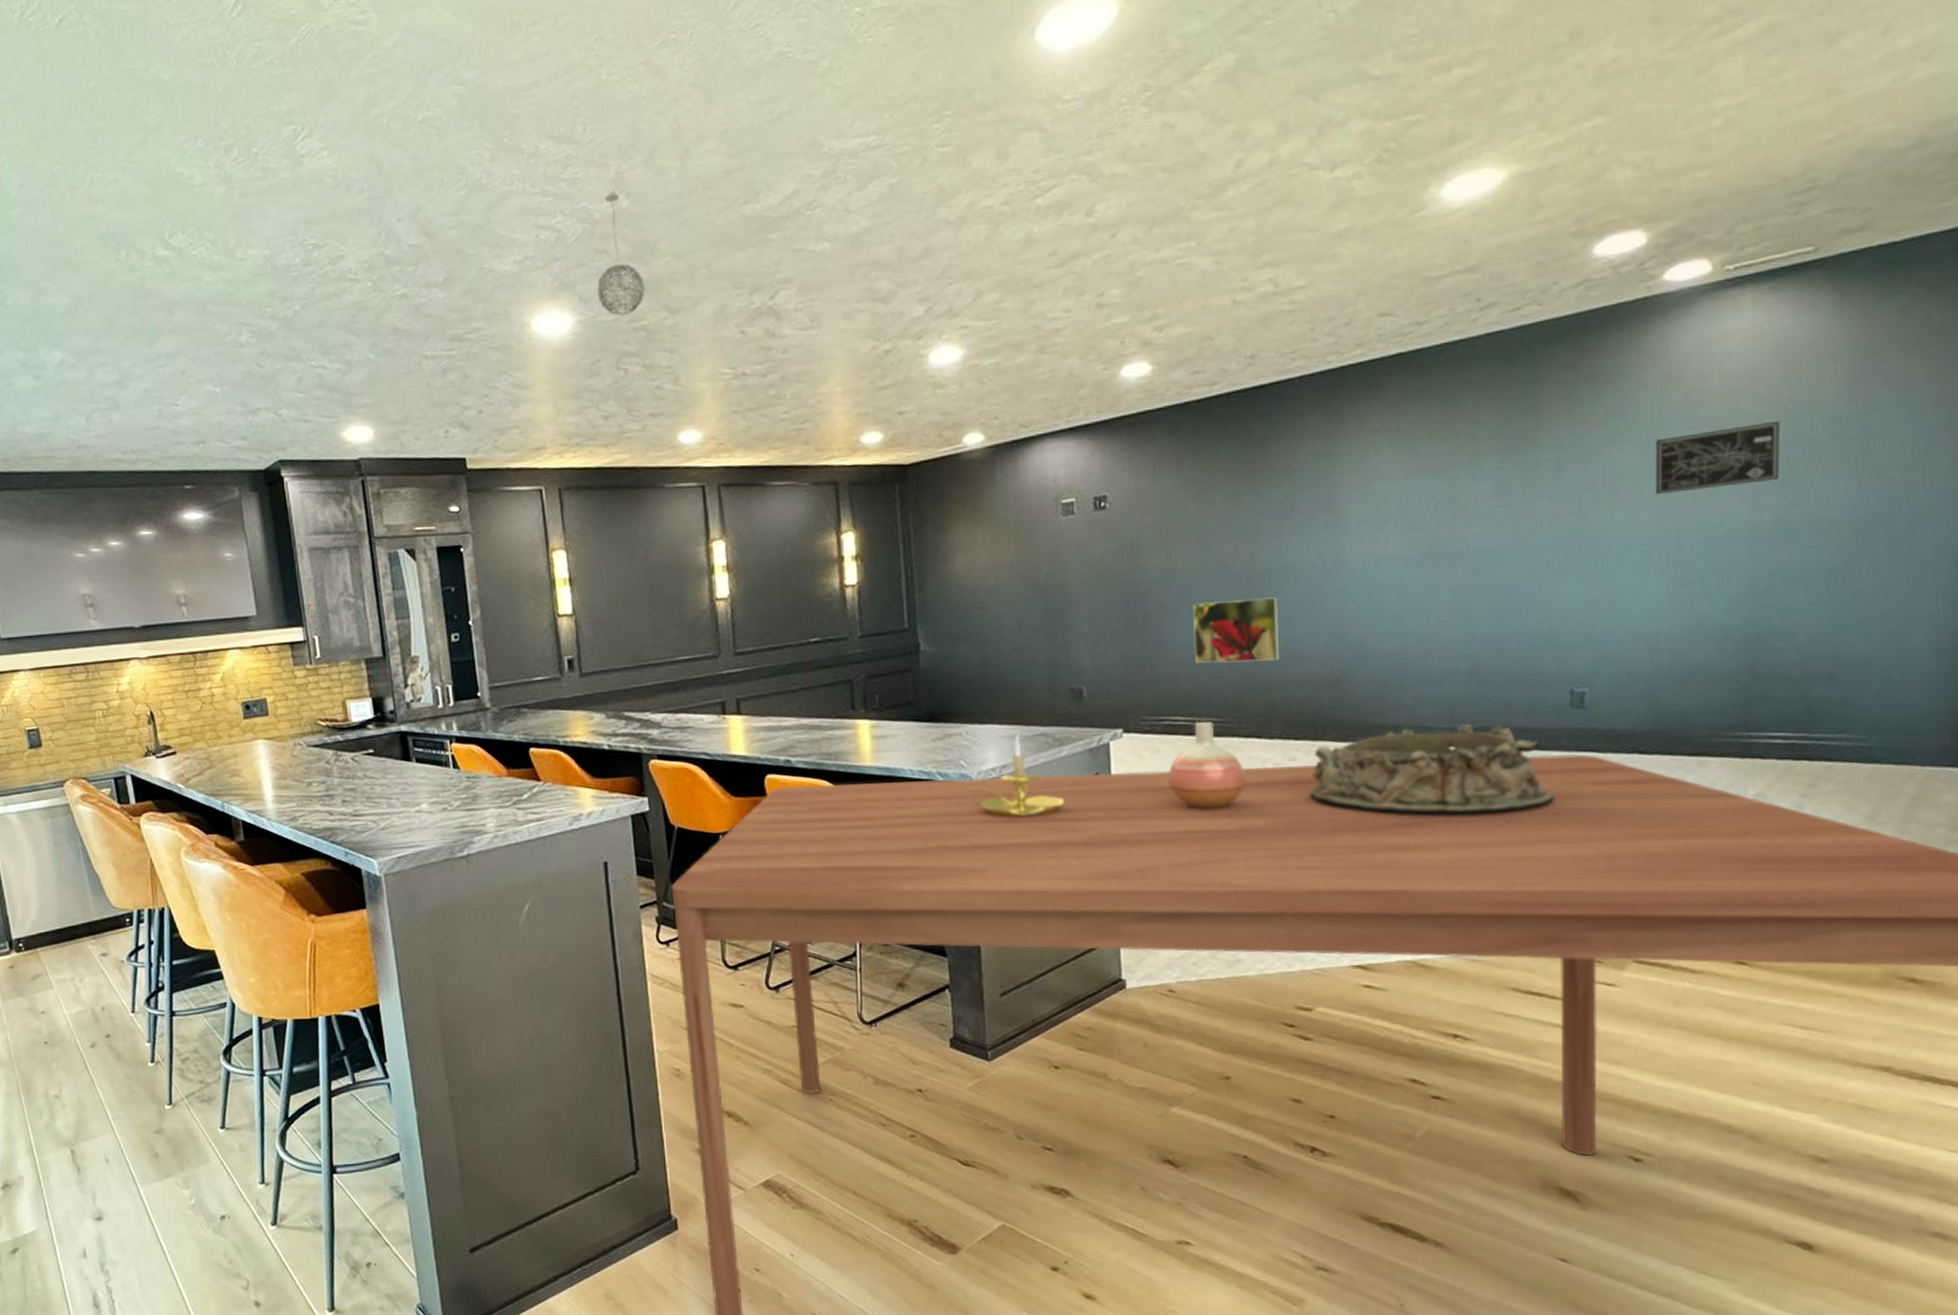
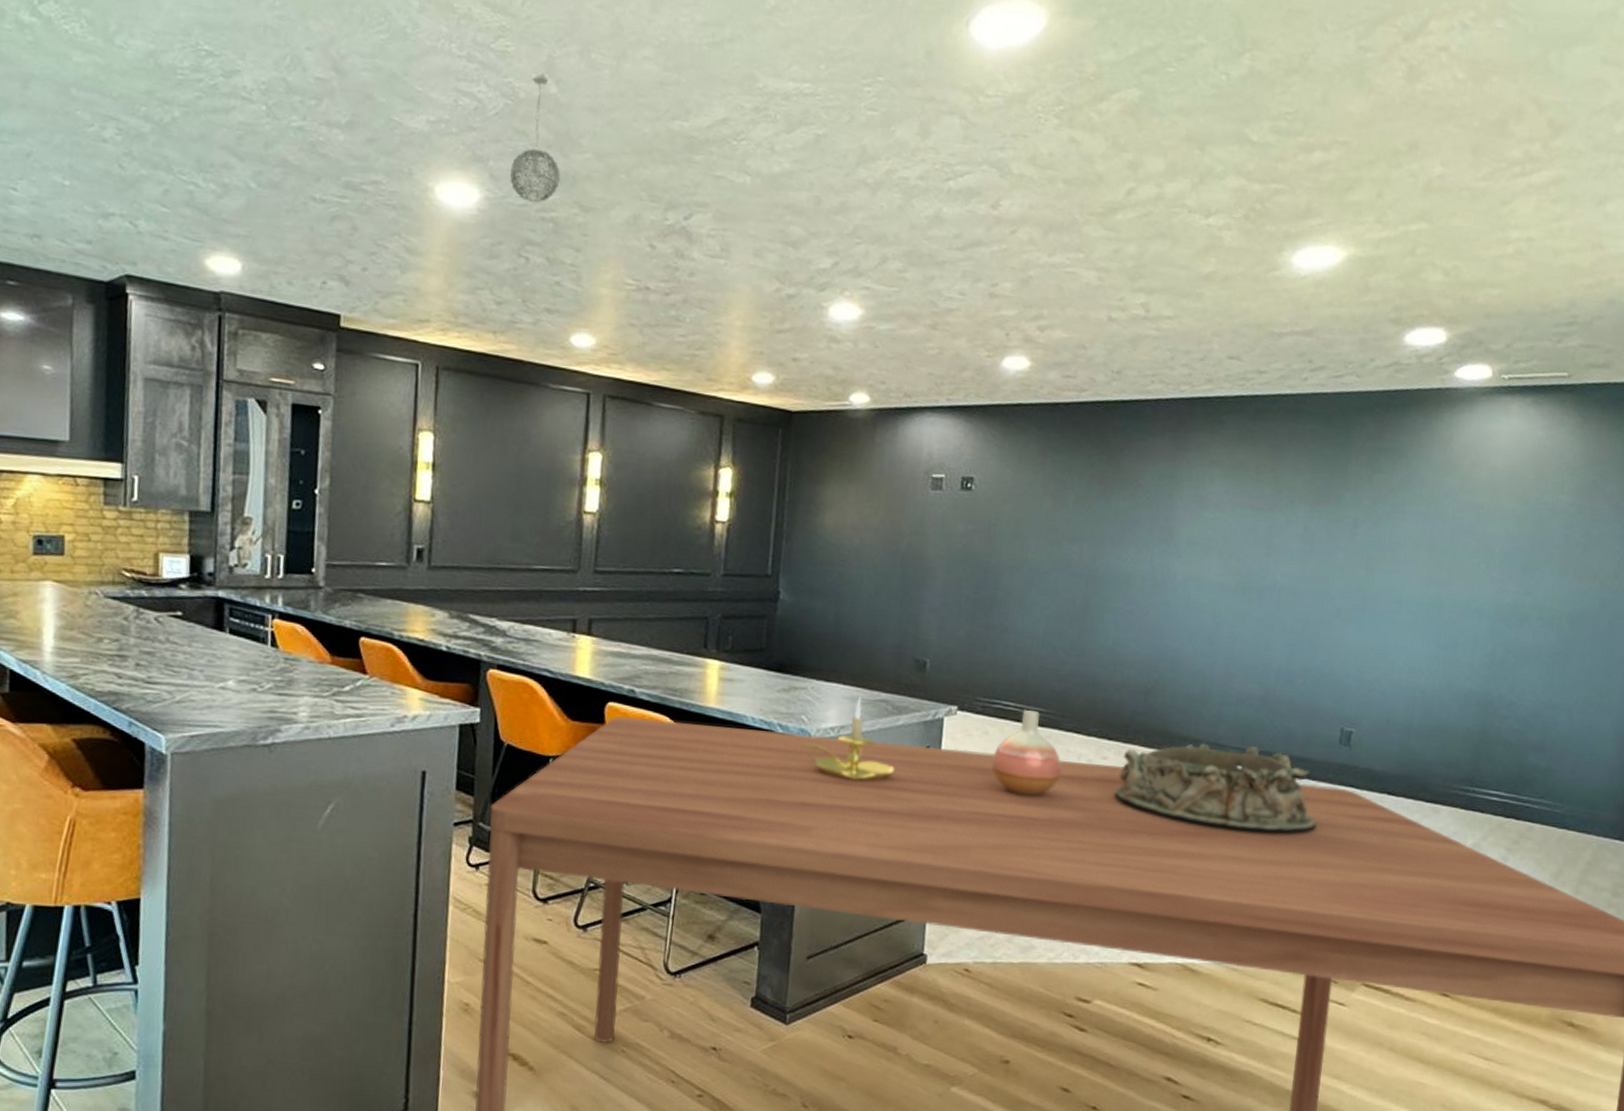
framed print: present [1193,597,1280,663] -> none [1031,595,1111,662]
wall art: present [1655,420,1780,495] -> none [1427,515,1528,569]

